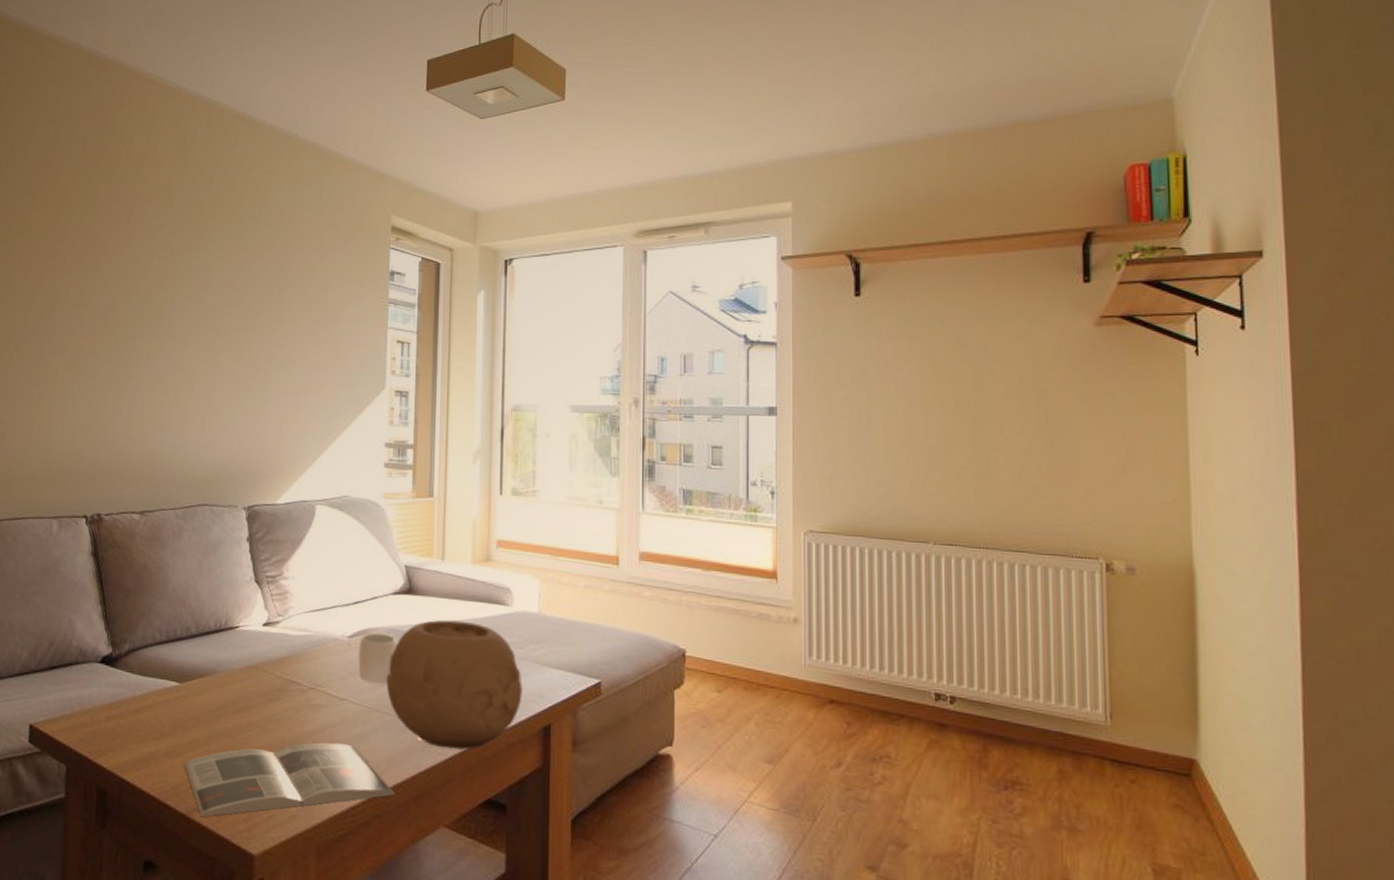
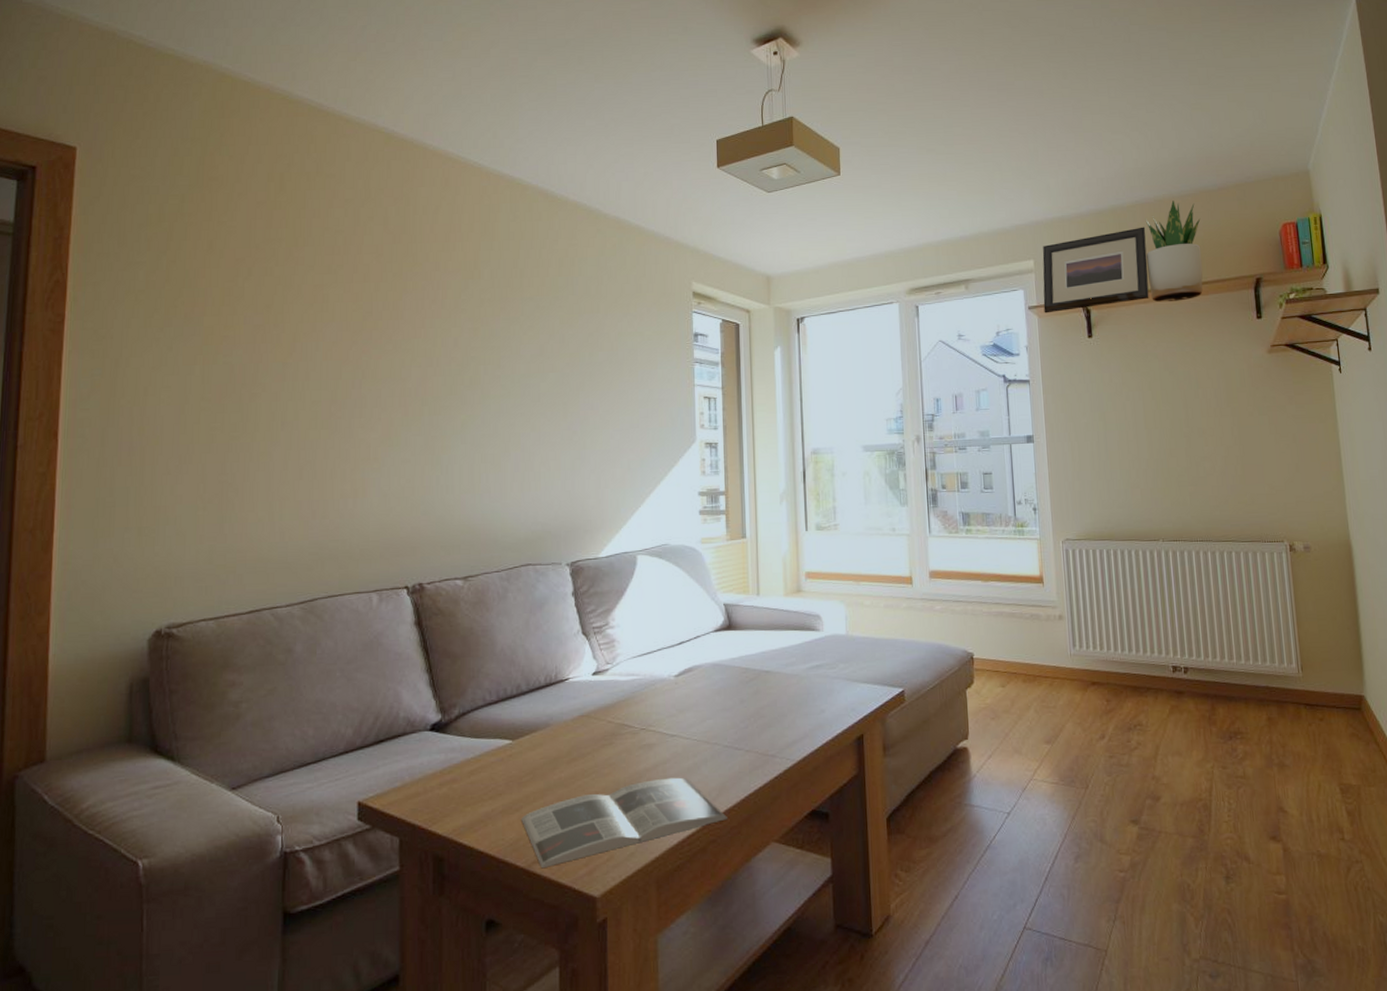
mug: present [358,633,397,685] -> none [685,669,721,718]
decorative bowl: present [386,619,523,750] -> none [712,649,837,769]
picture frame: none [801,165,940,265] -> present [1042,227,1149,314]
planter: none [938,134,1015,258] -> present [1145,201,1203,303]

